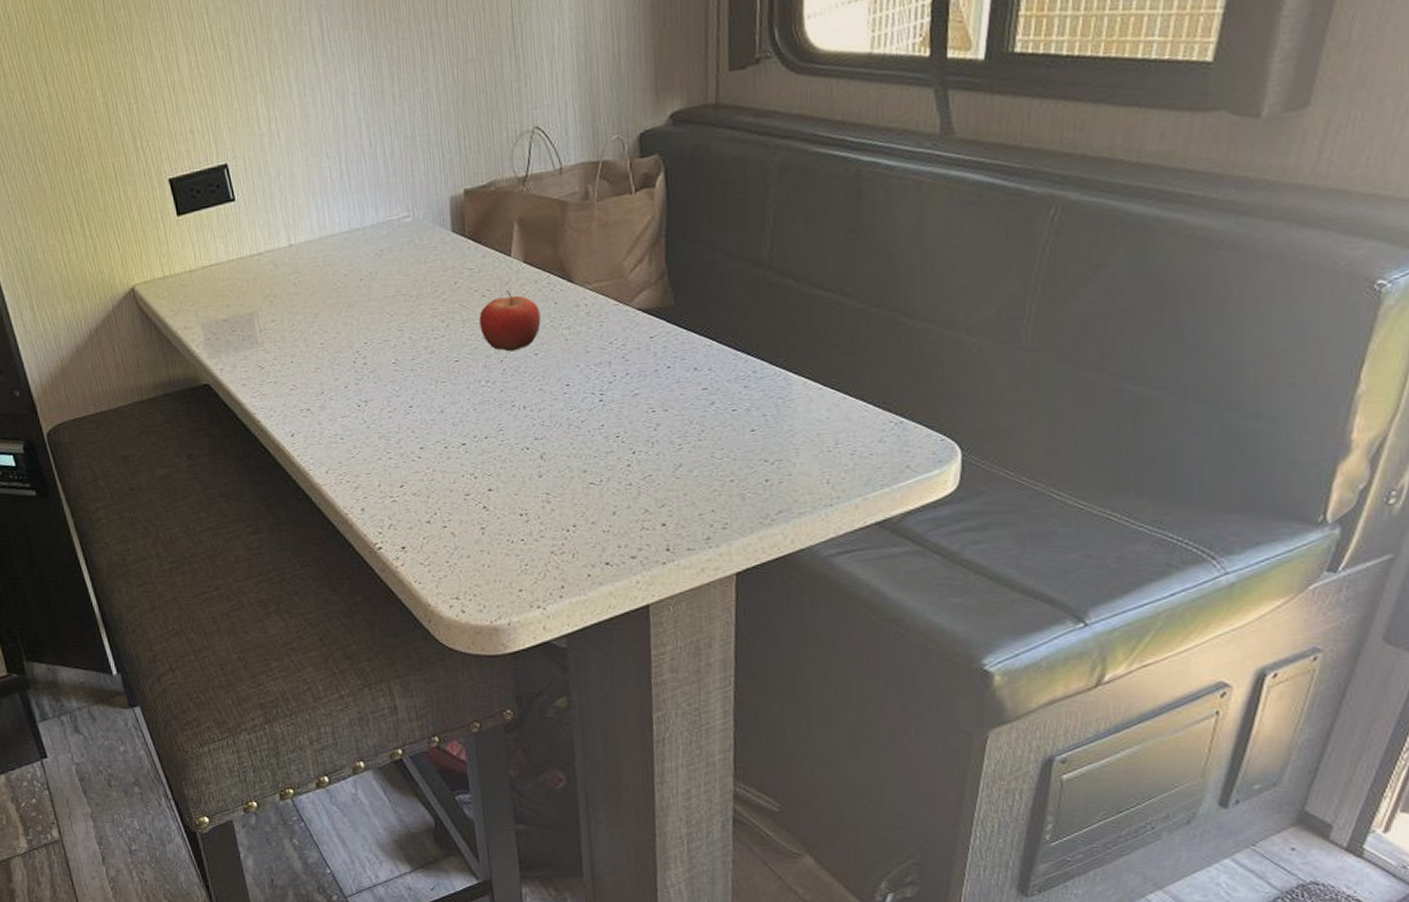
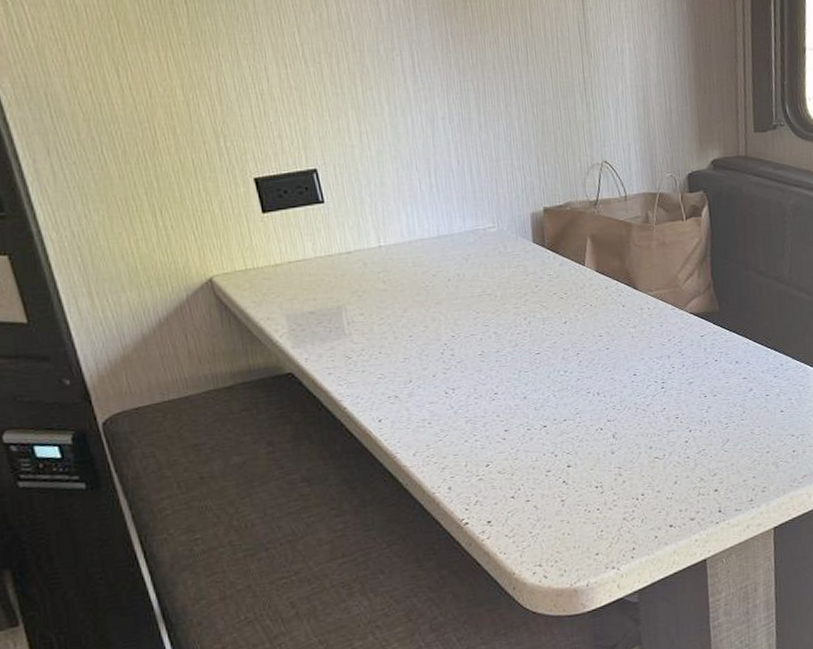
fruit: present [479,289,541,352] -> none [557,293,611,346]

